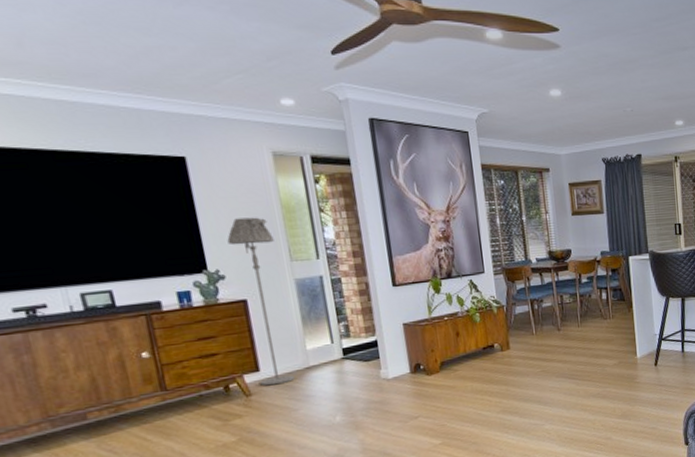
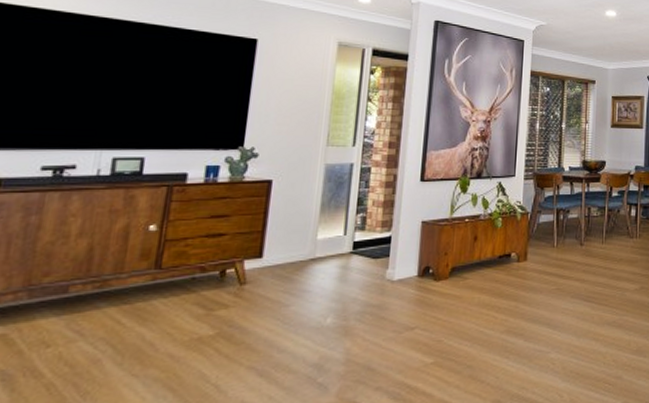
floor lamp: present [227,217,295,386] -> none [258,99,317,275]

